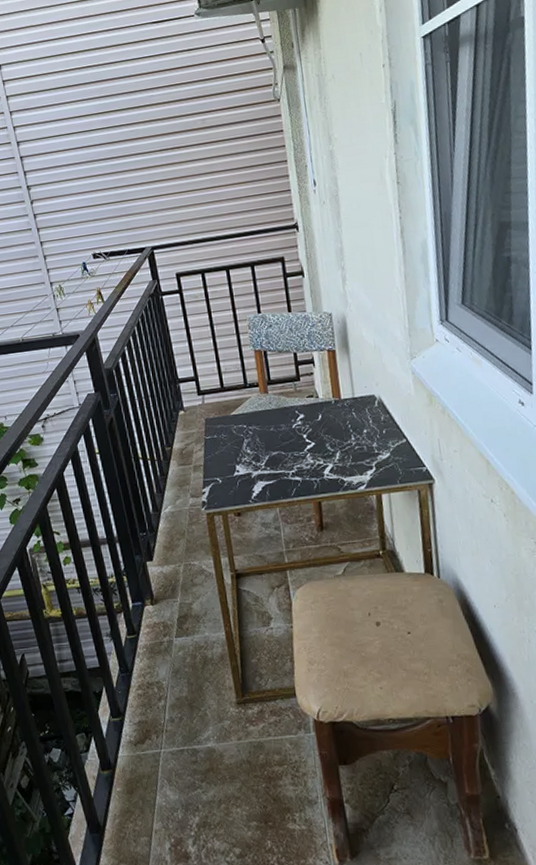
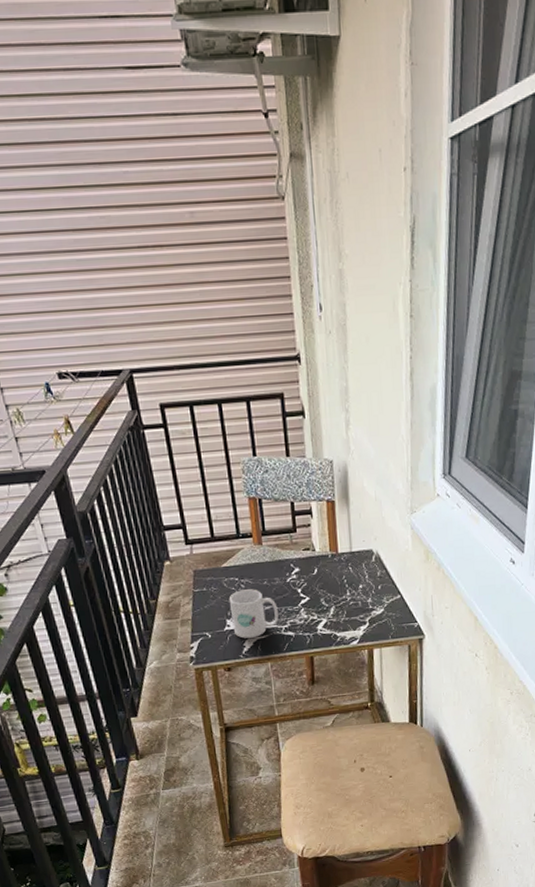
mug: none [238,435,286,484] -> present [229,589,279,639]

